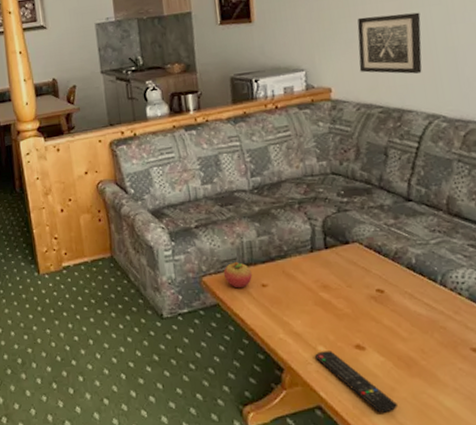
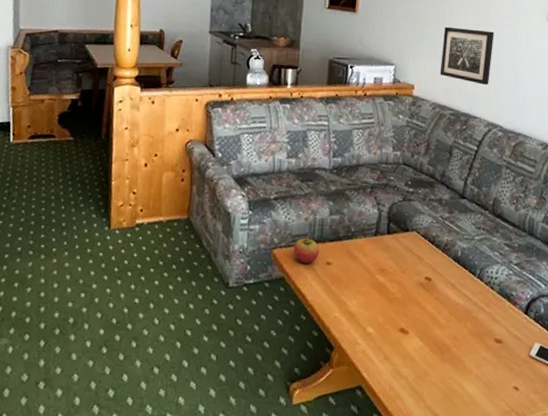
remote control: present [314,351,399,413] -> none [363,332,429,396]

